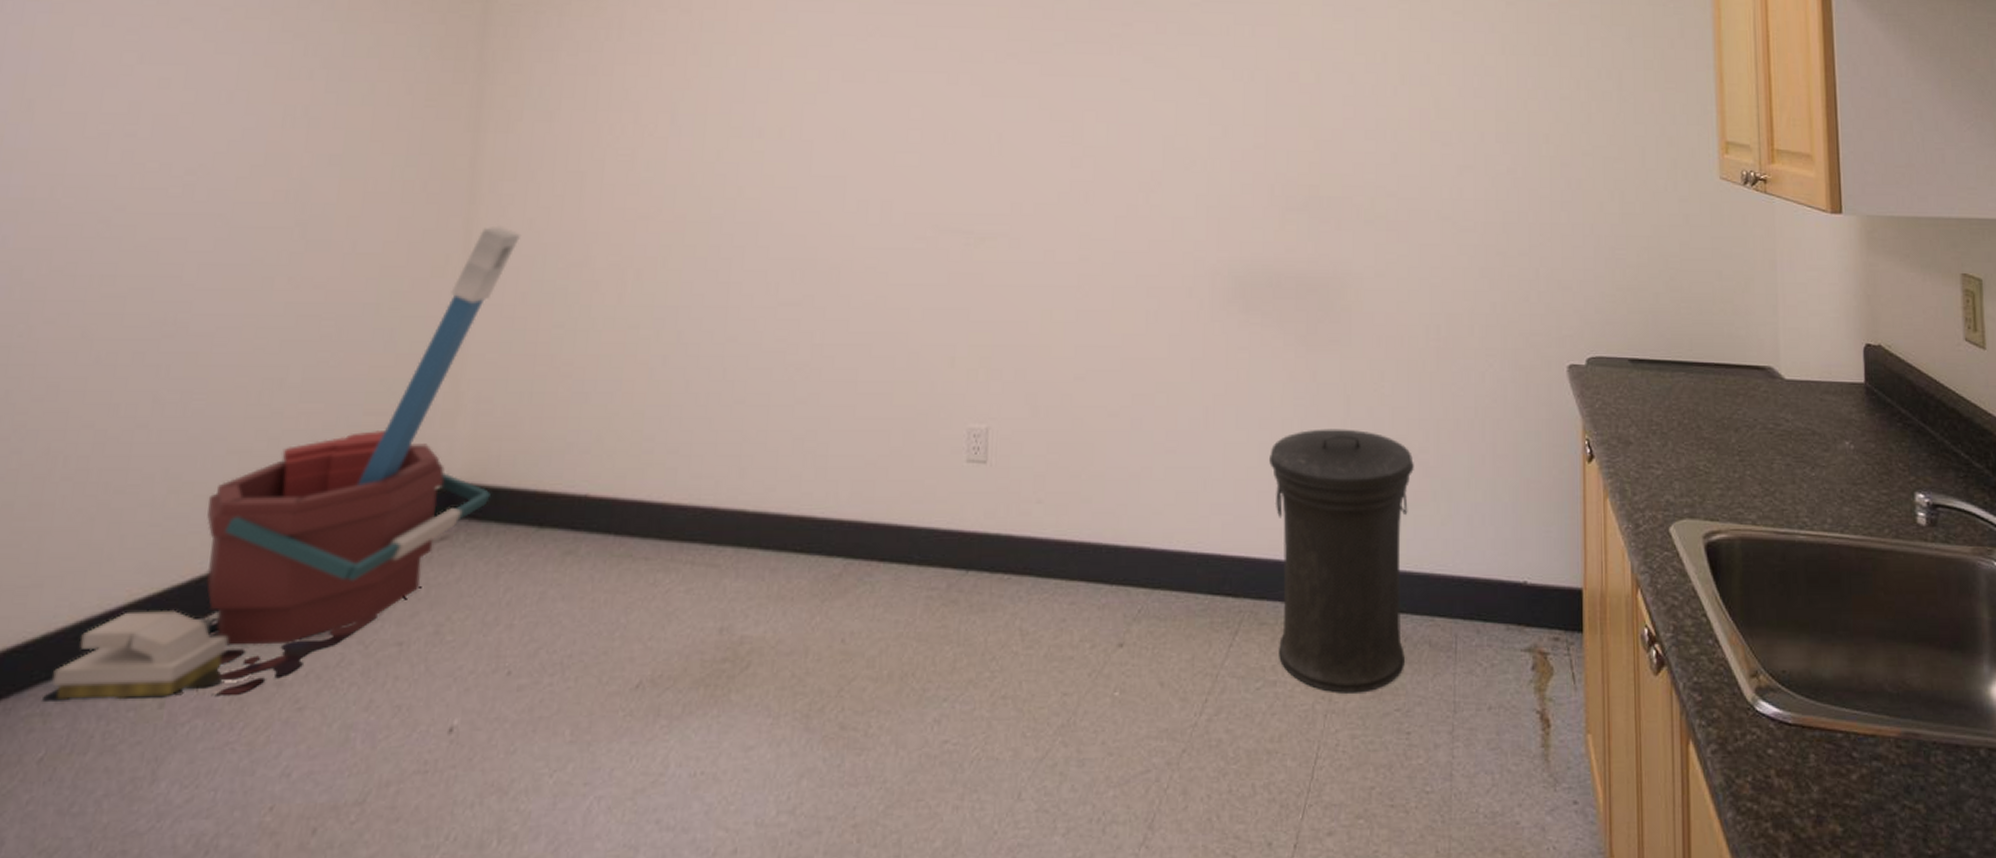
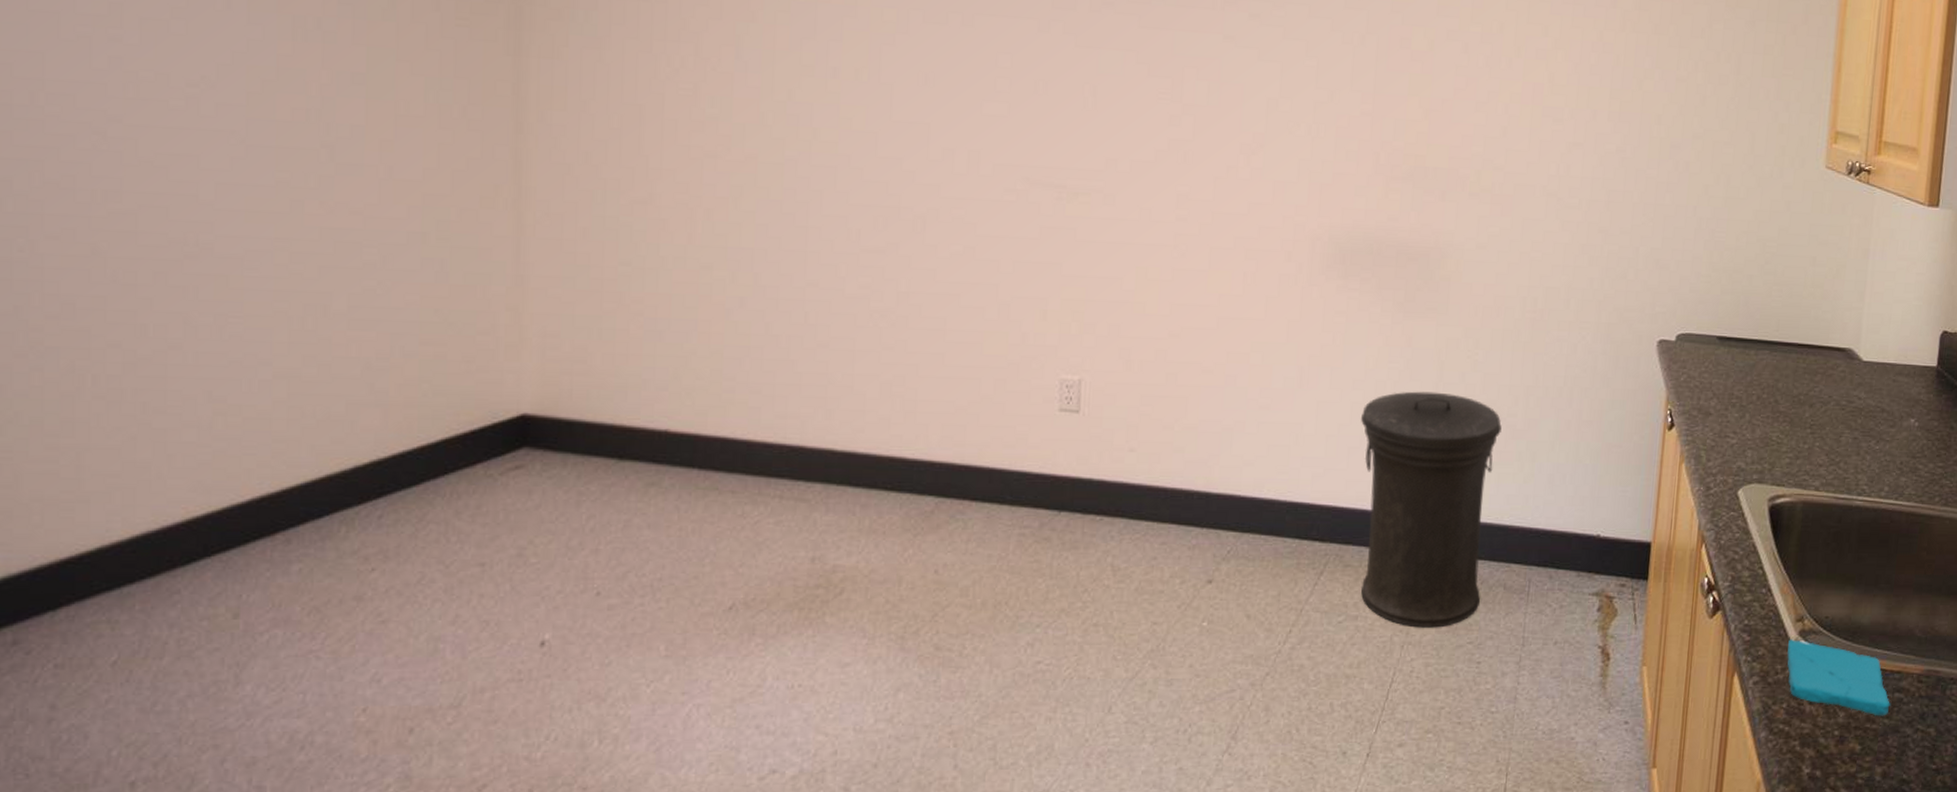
mop: present [43,225,522,701] -> none [107,157,577,610]
sponge: none [1745,698,1869,791] -> present [1787,639,1890,716]

